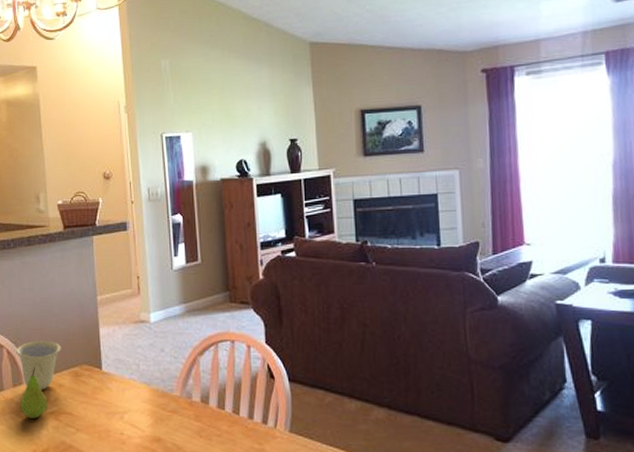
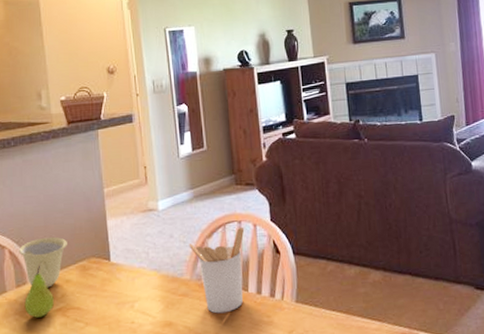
utensil holder: none [180,348,238,435] -> present [189,228,245,314]

